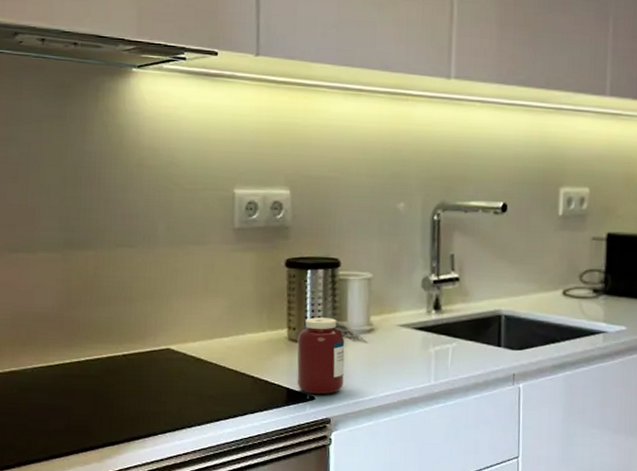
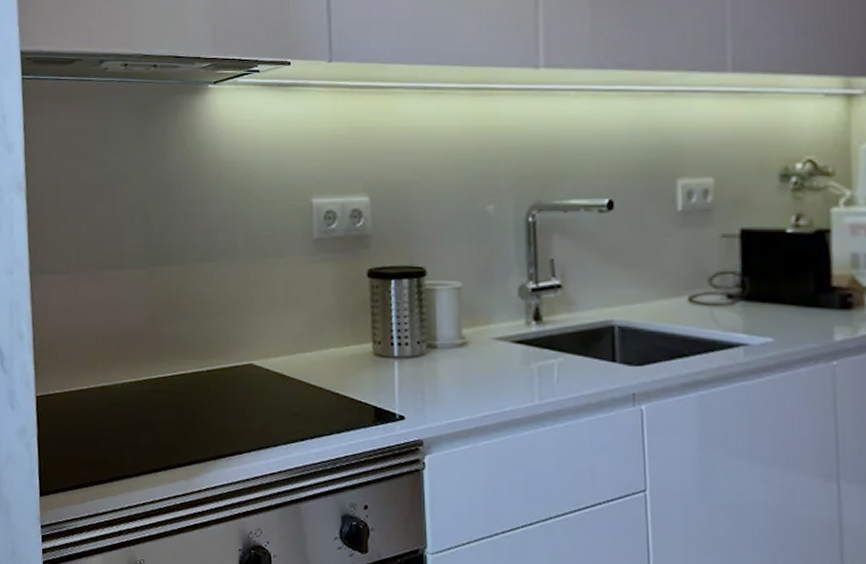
jar: present [297,316,369,394] -> none [383,329,462,414]

